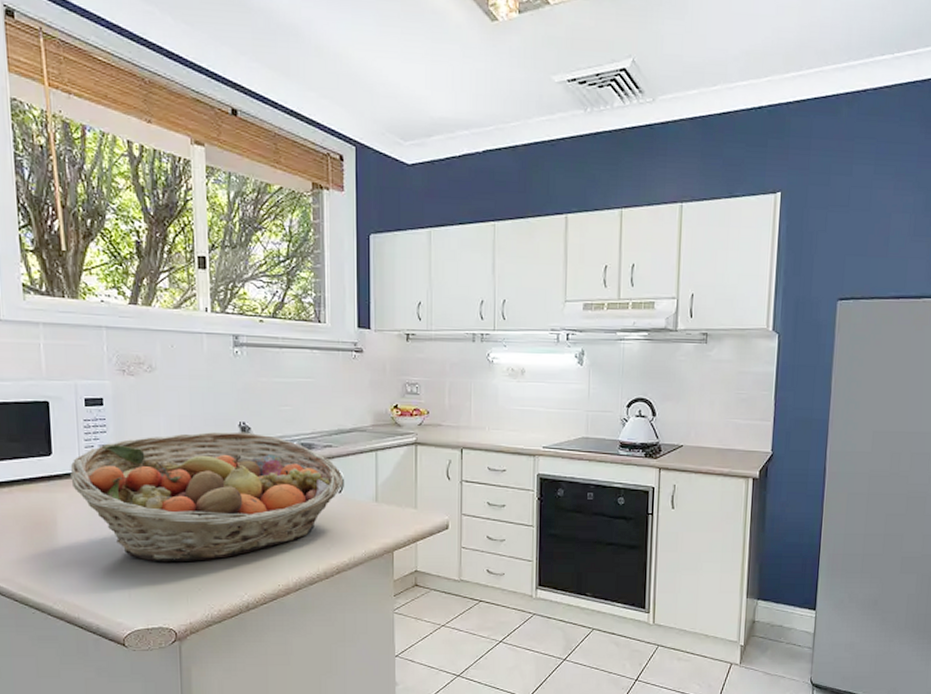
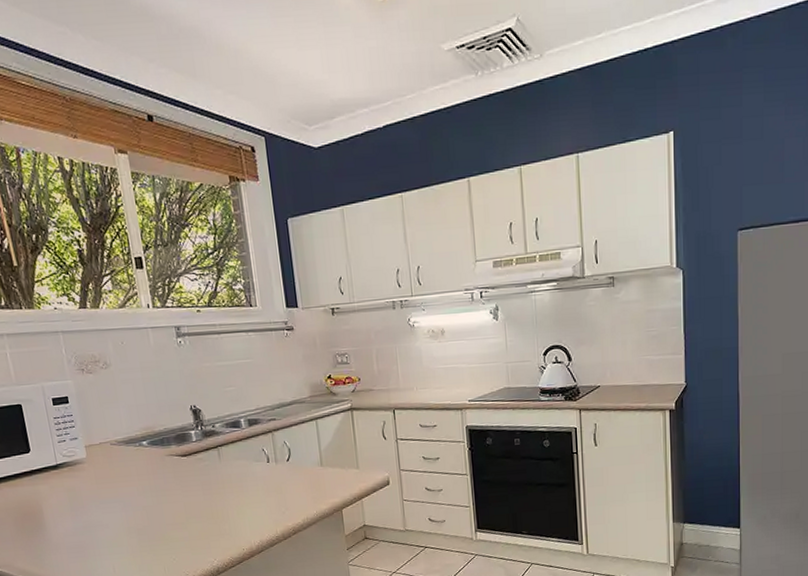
fruit basket: present [70,431,344,562] -> none [47,414,291,538]

